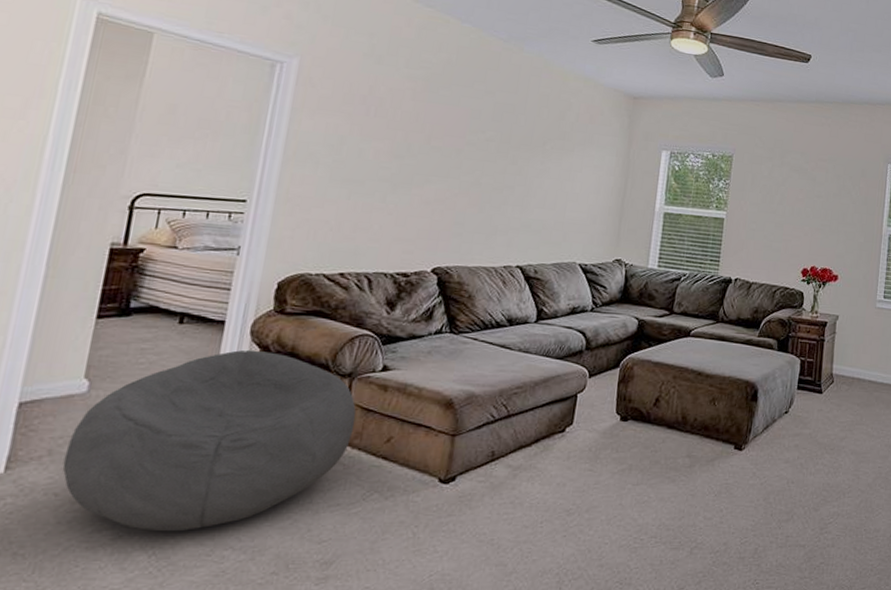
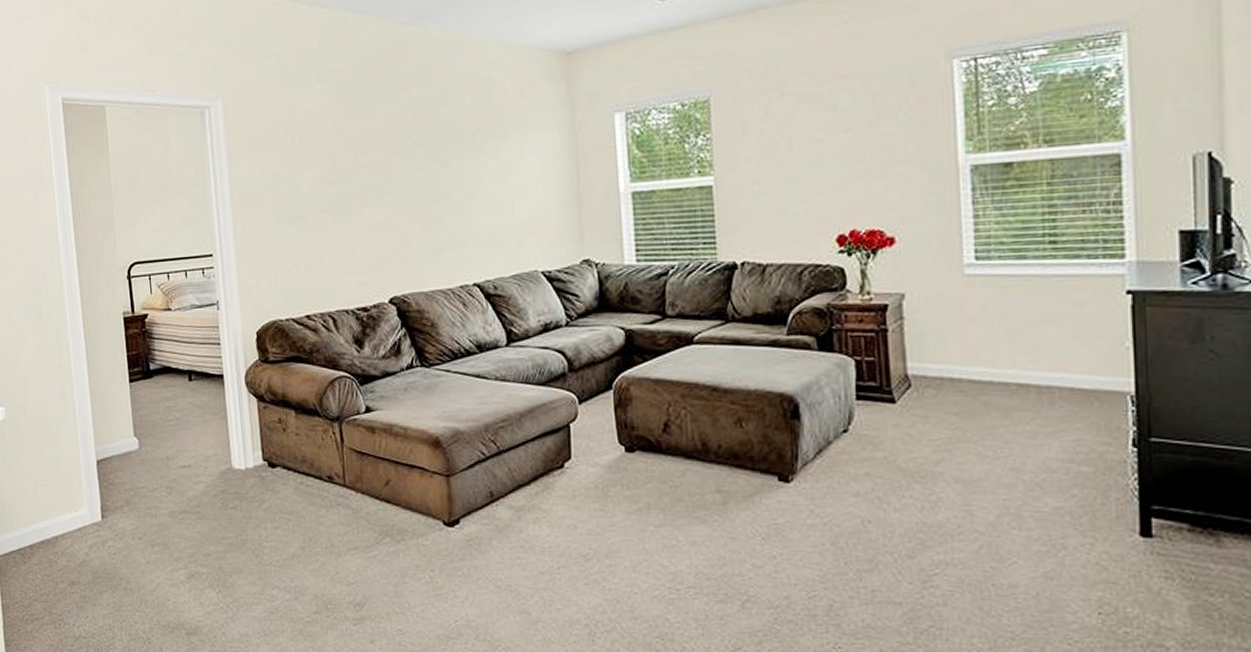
bean bag chair: present [62,349,356,532] -> none [137,400,354,572]

